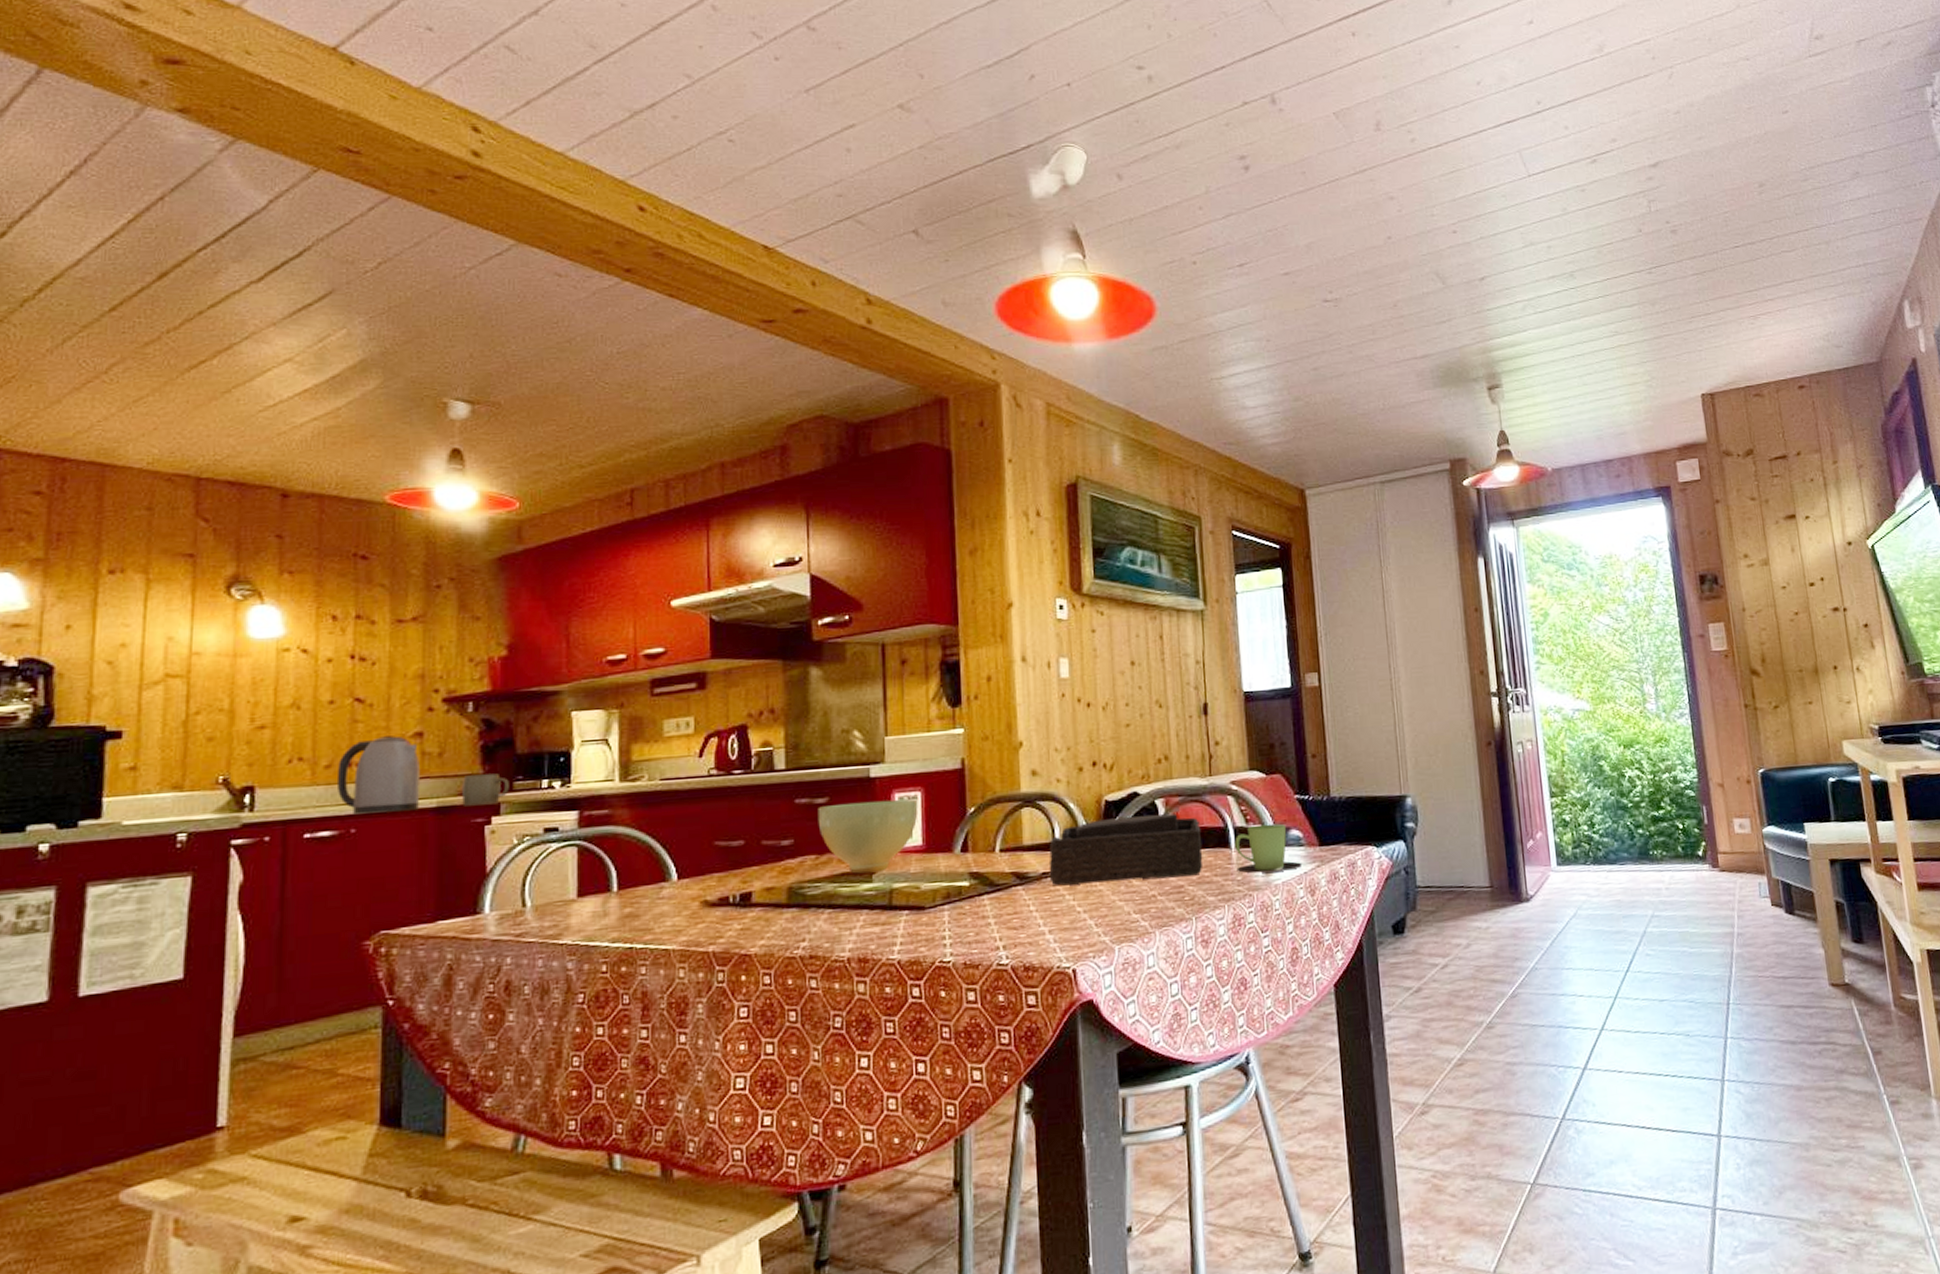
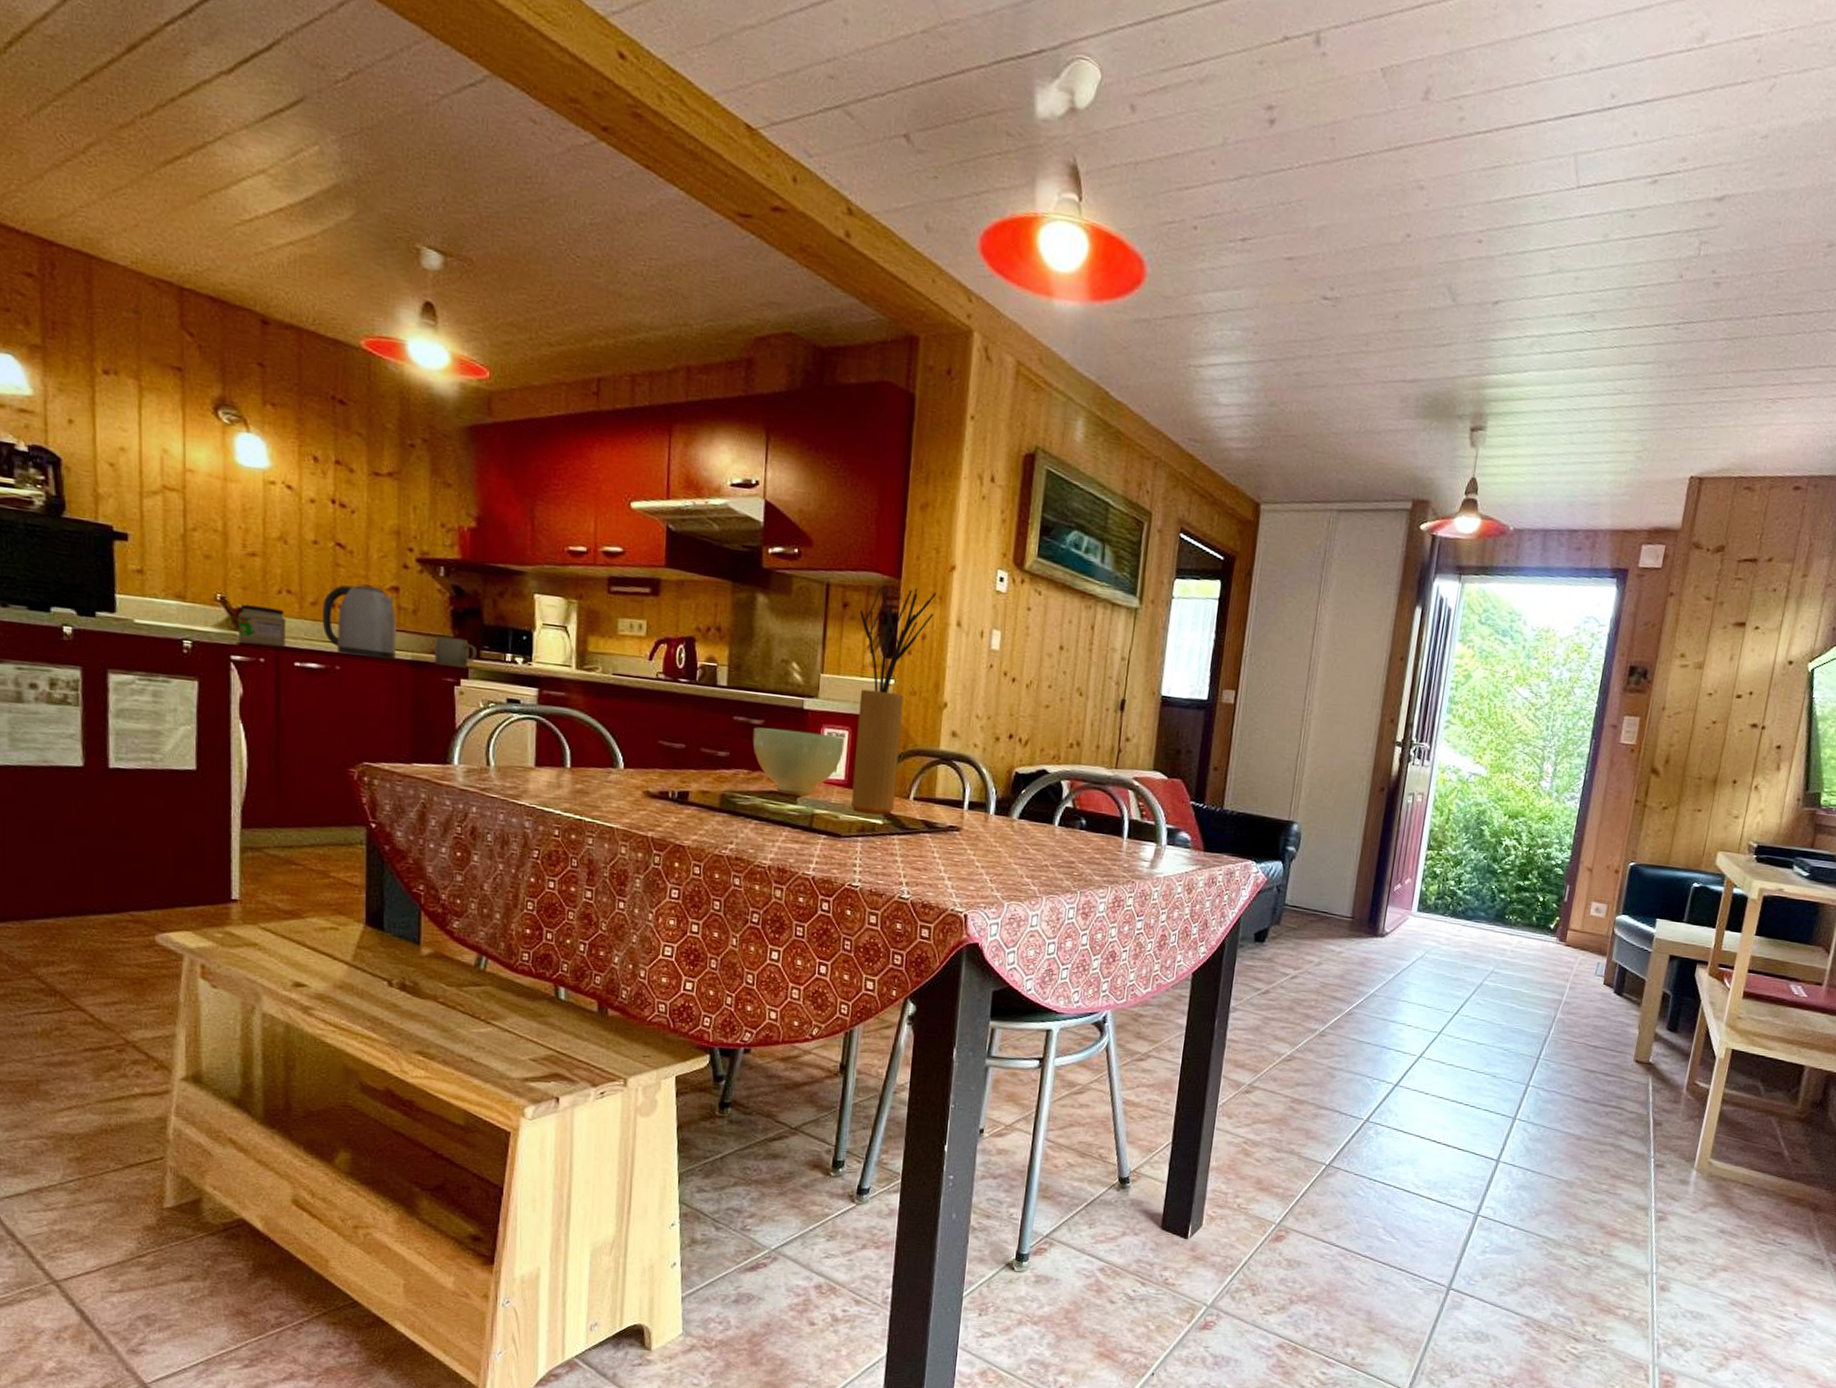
jar: none [239,780,297,824] -> present [237,605,287,648]
vase: none [918,632,997,878] -> present [851,584,937,816]
napkin holder: present [1049,814,1203,886] -> none [955,788,1099,854]
cup: present [1235,823,1303,874] -> none [1124,821,1185,868]

